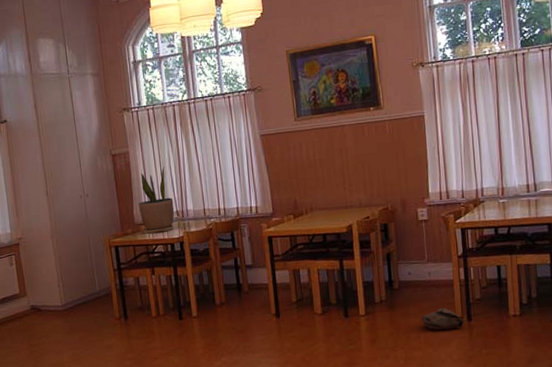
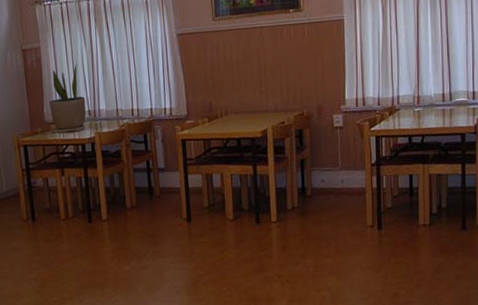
bag: present [422,307,464,331] -> none [333,215,374,239]

